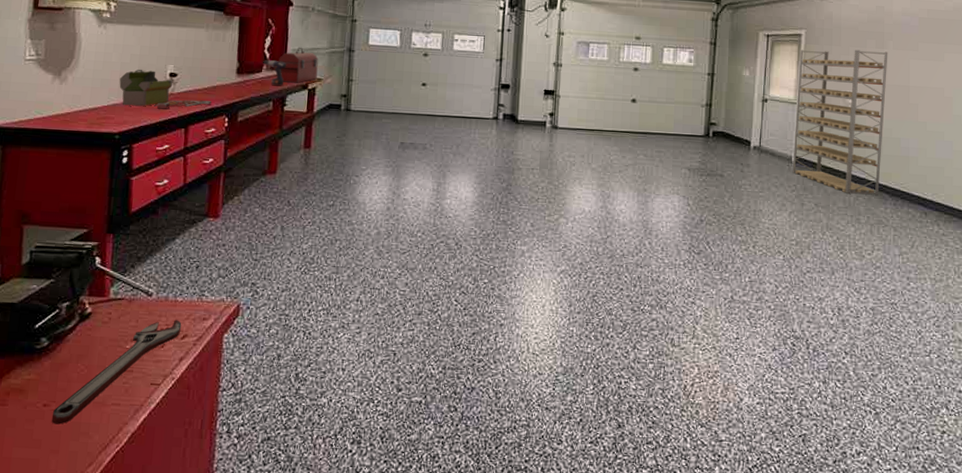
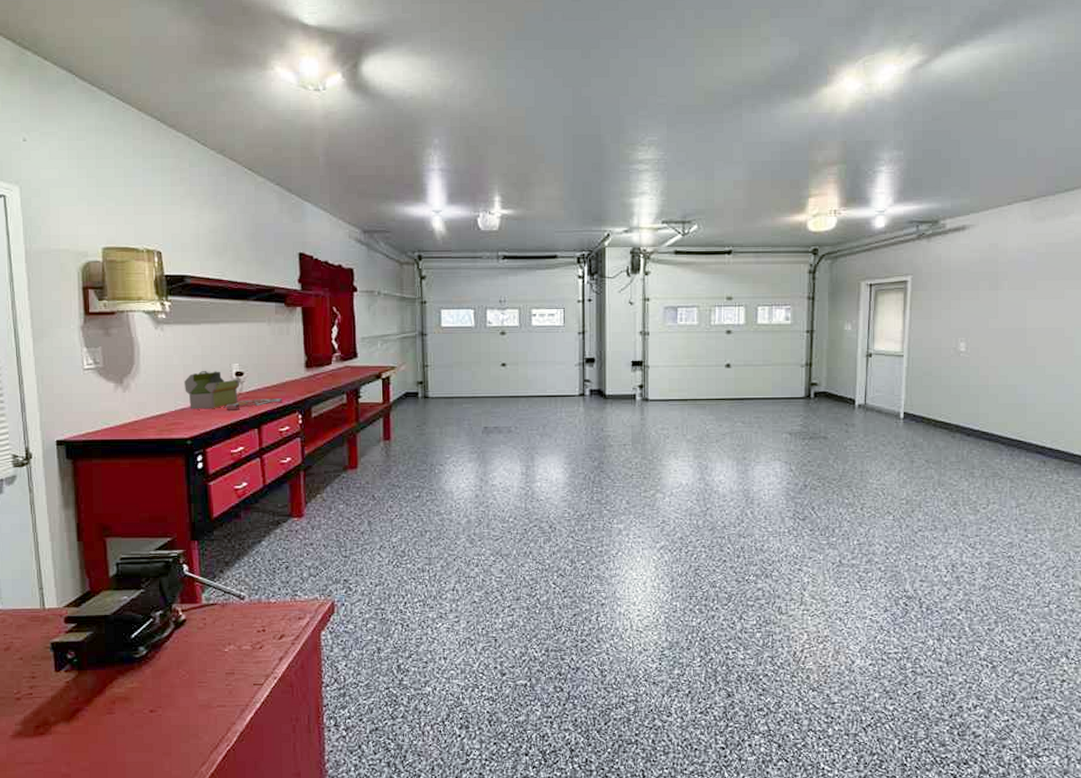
wrench: present [51,320,182,425] -> none [159,621,278,728]
power drill: present [263,60,287,86] -> none [332,351,357,378]
toolbox: present [278,47,319,83] -> none [348,334,390,373]
storage shelving unit: present [792,49,888,195] -> none [900,293,1003,447]

